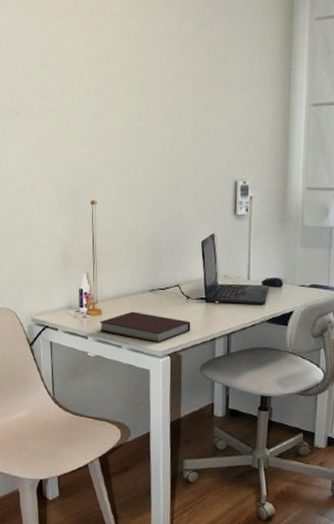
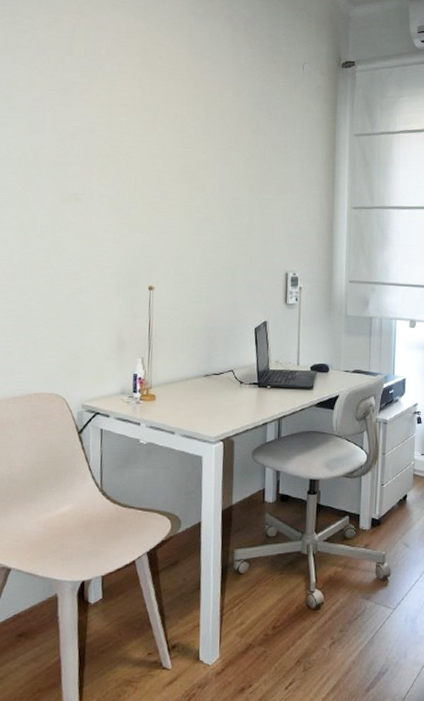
notebook: present [99,311,191,343] -> none [152,397,244,429]

